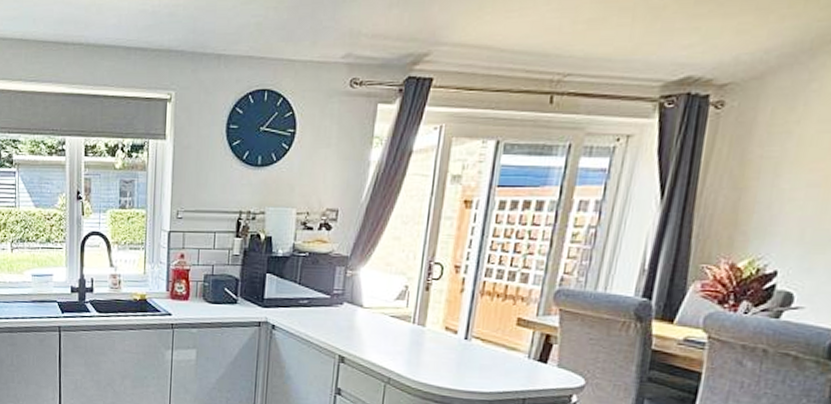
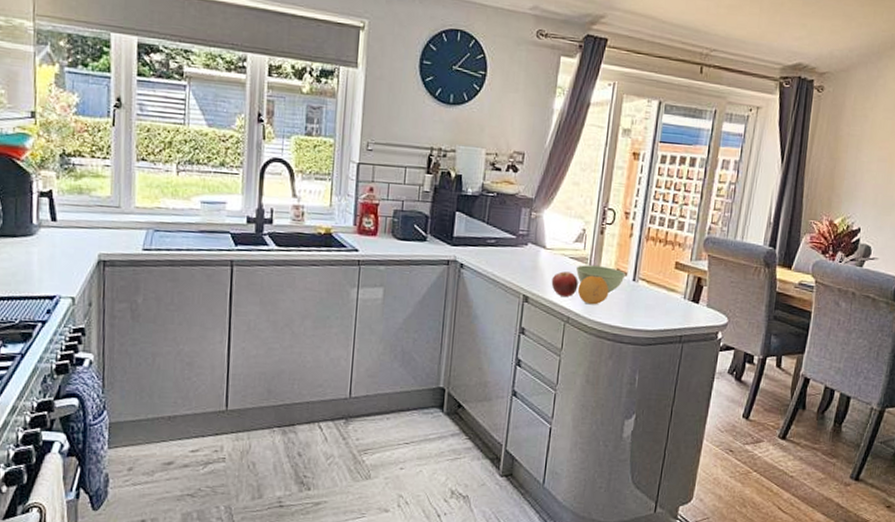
fruit: none [369,331,400,357] -> present [551,271,578,297]
bowl: none [397,323,456,354] -> present [575,265,626,294]
fruit: none [399,334,437,366] -> present [577,275,610,305]

